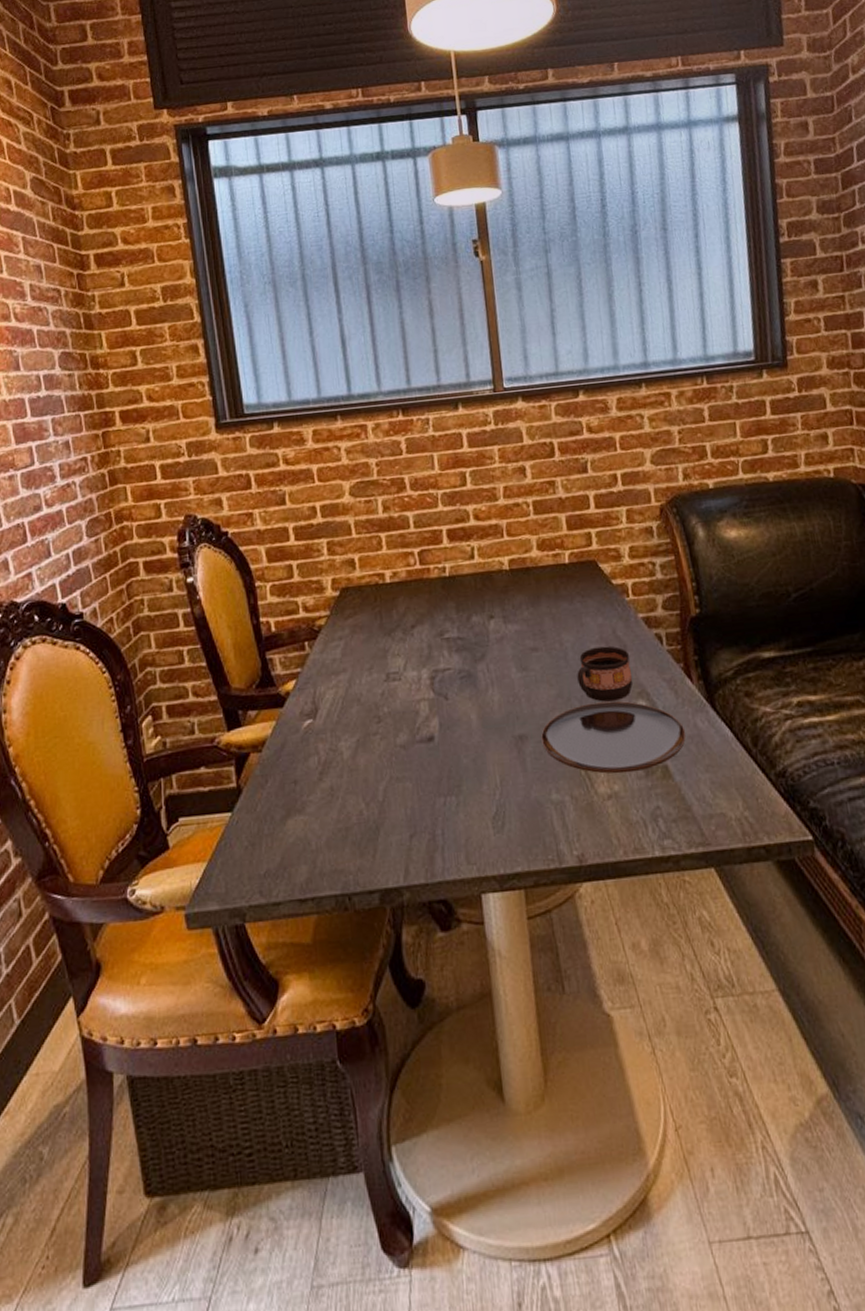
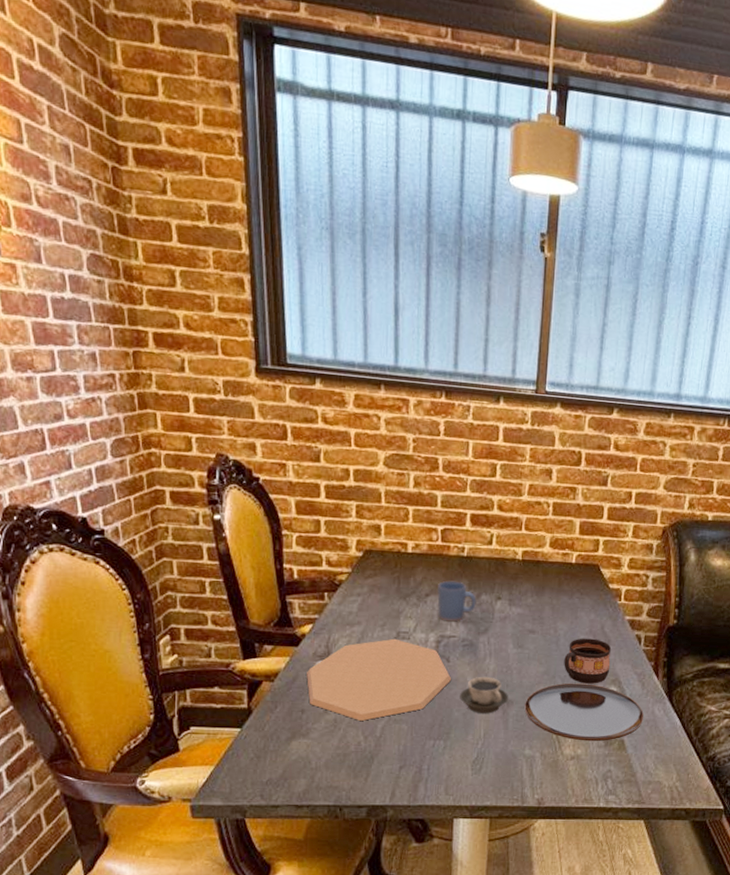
placemat: none [295,681,454,785] -> present [307,638,452,721]
mug: none [423,605,468,653] -> present [437,580,477,622]
cup: none [465,710,522,757] -> present [460,676,509,714]

